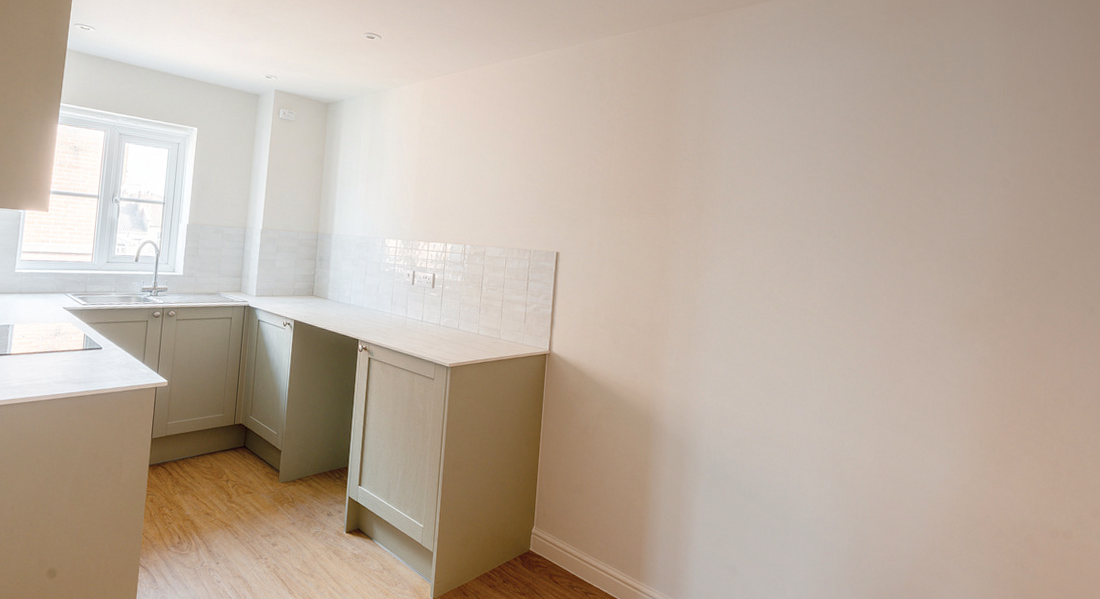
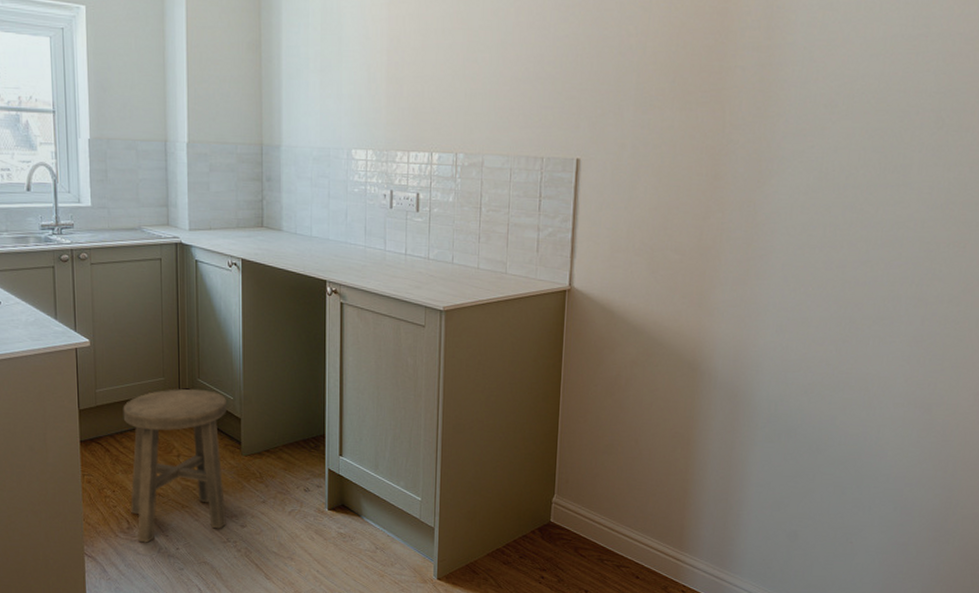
stool: none [183,424,271,557] -> present [123,388,226,543]

